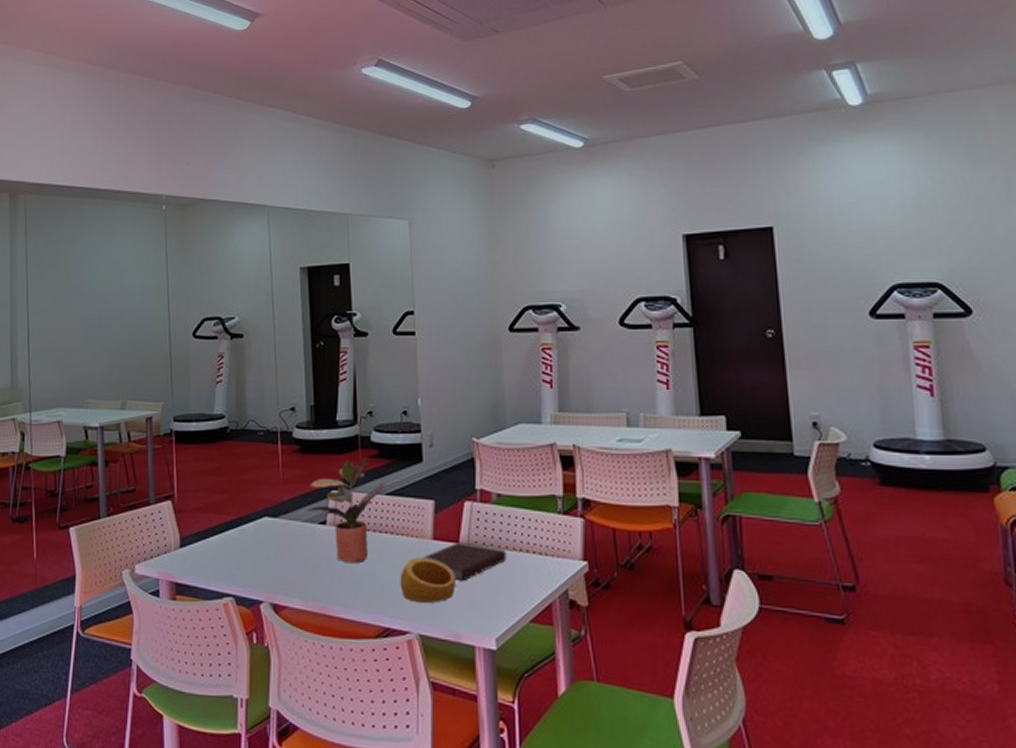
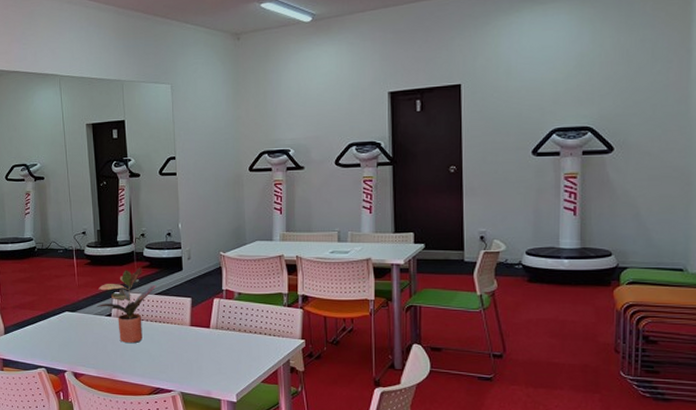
ring: present [400,556,456,603] -> none [166,338,207,370]
notebook: present [422,542,507,582] -> none [183,328,245,355]

